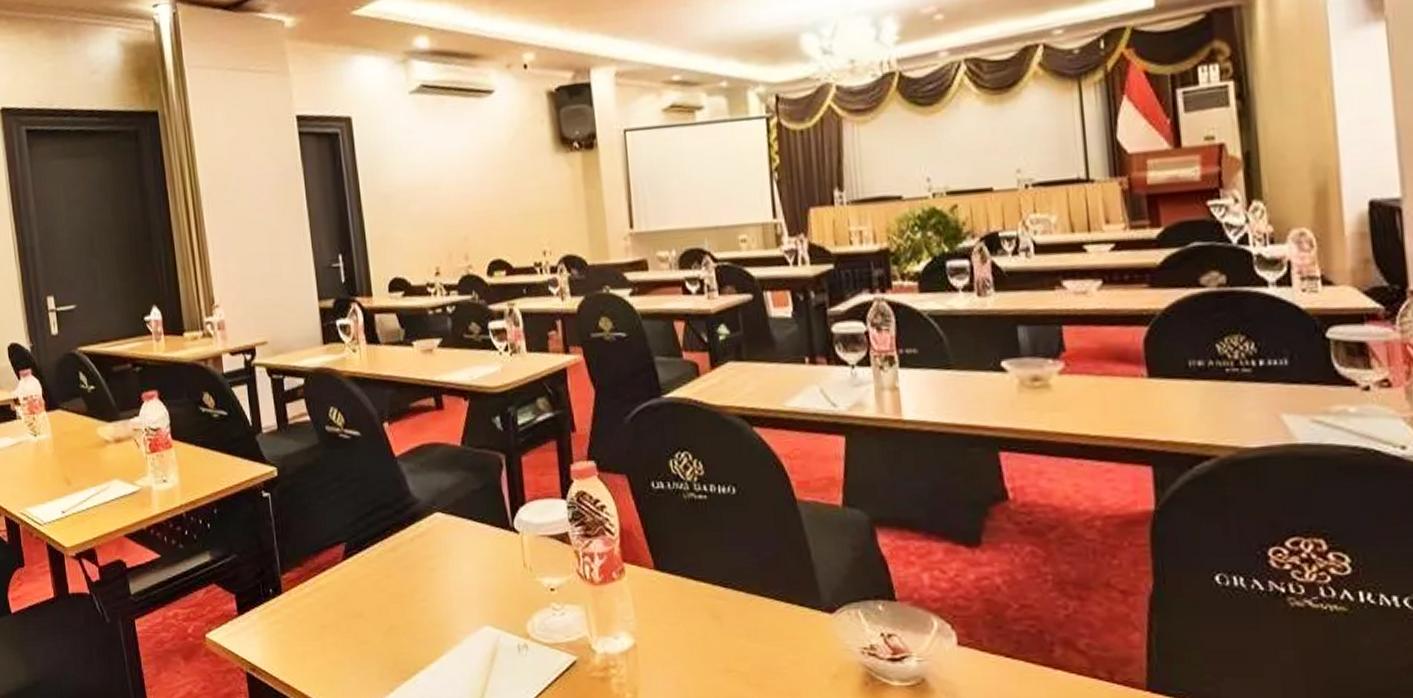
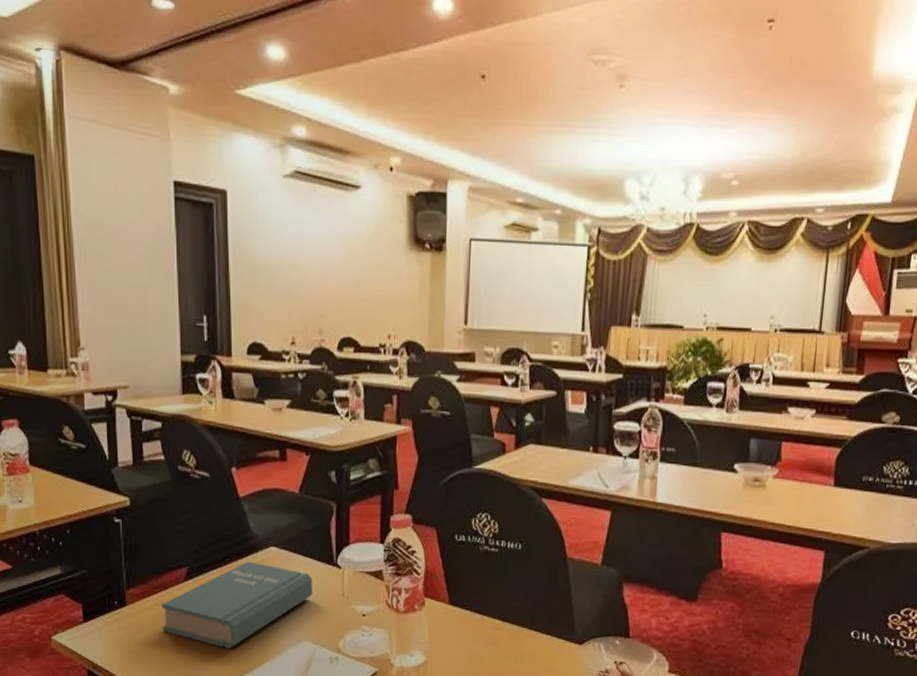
book: none [320,532,489,639] -> present [162,561,313,649]

